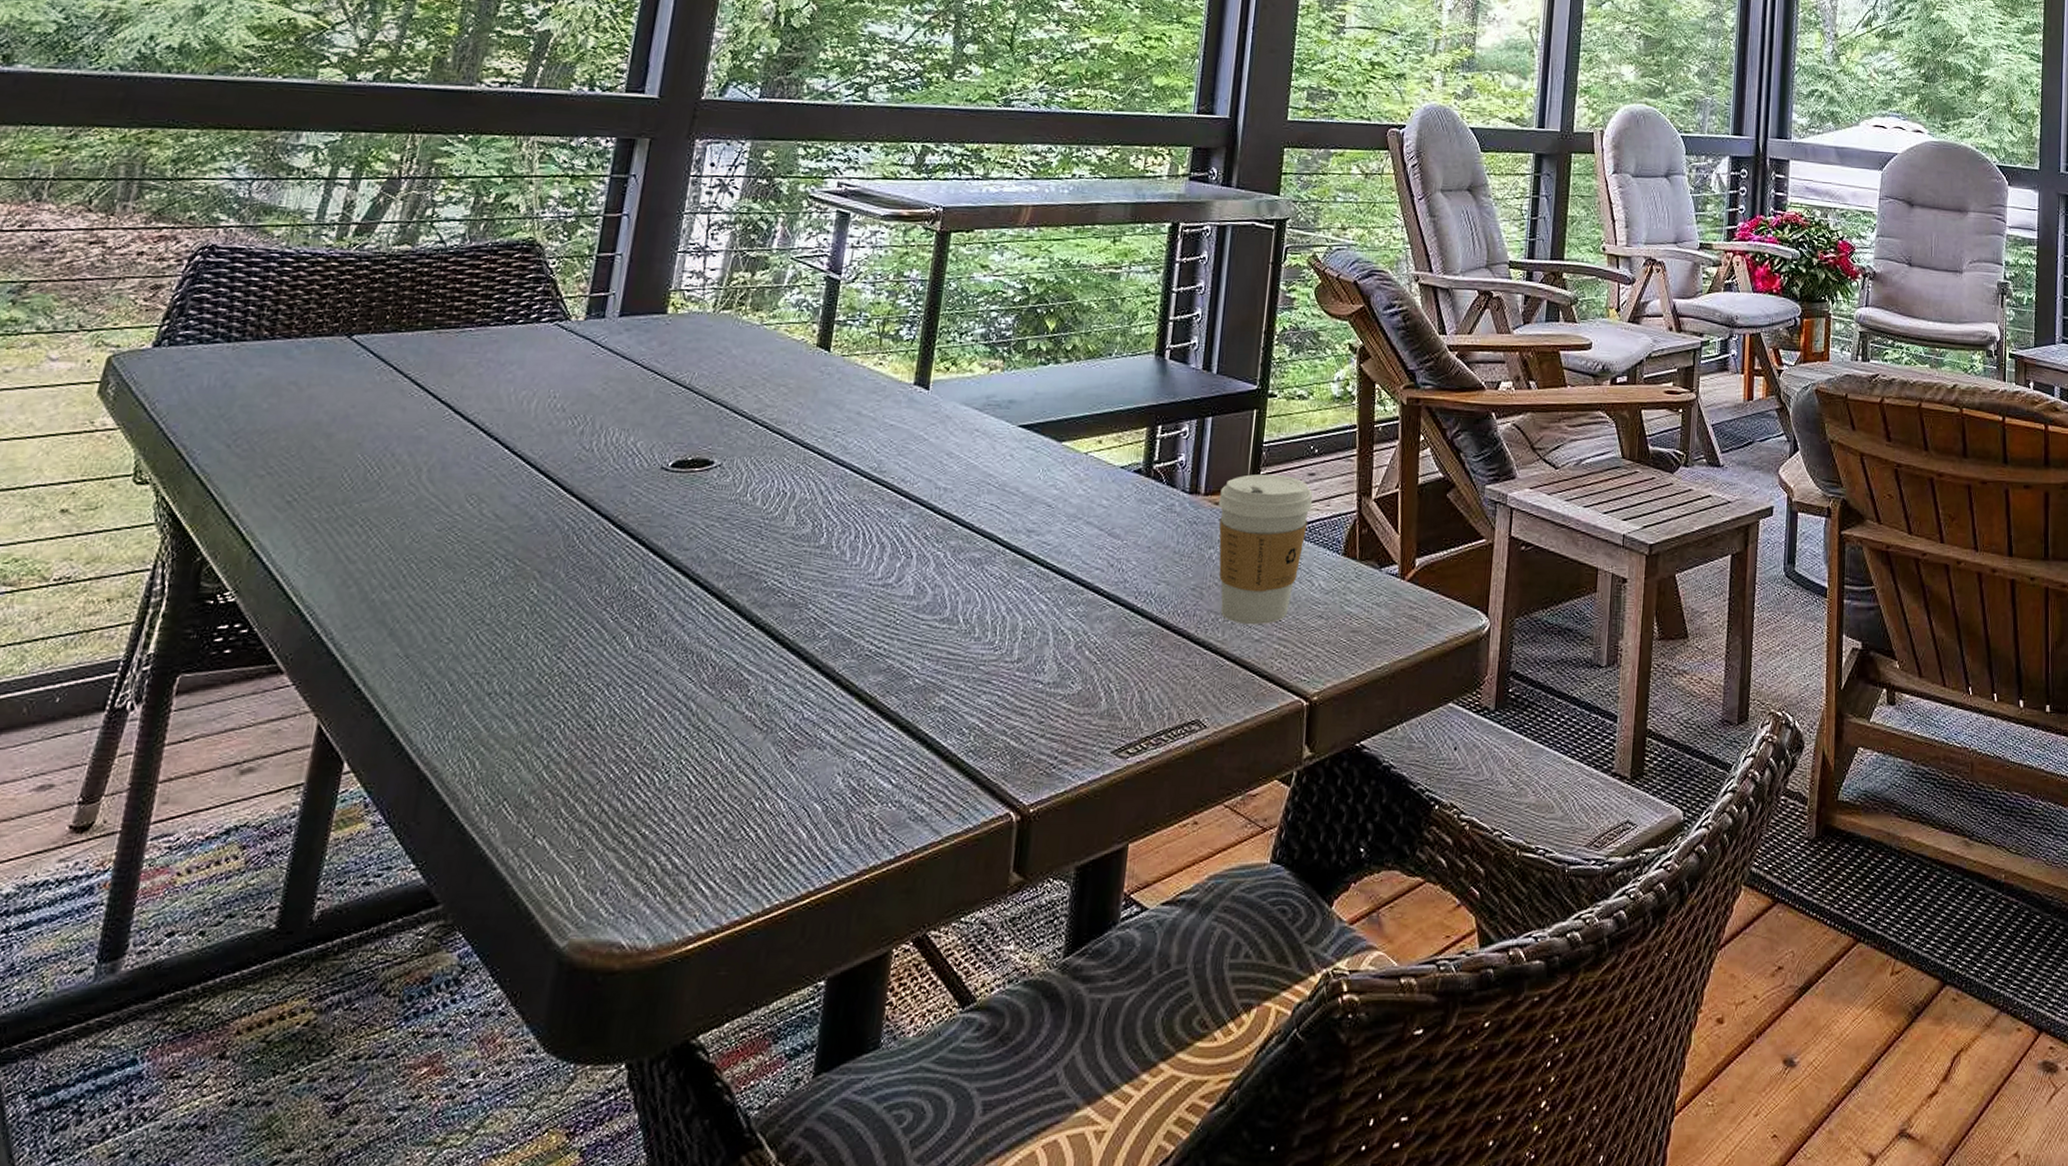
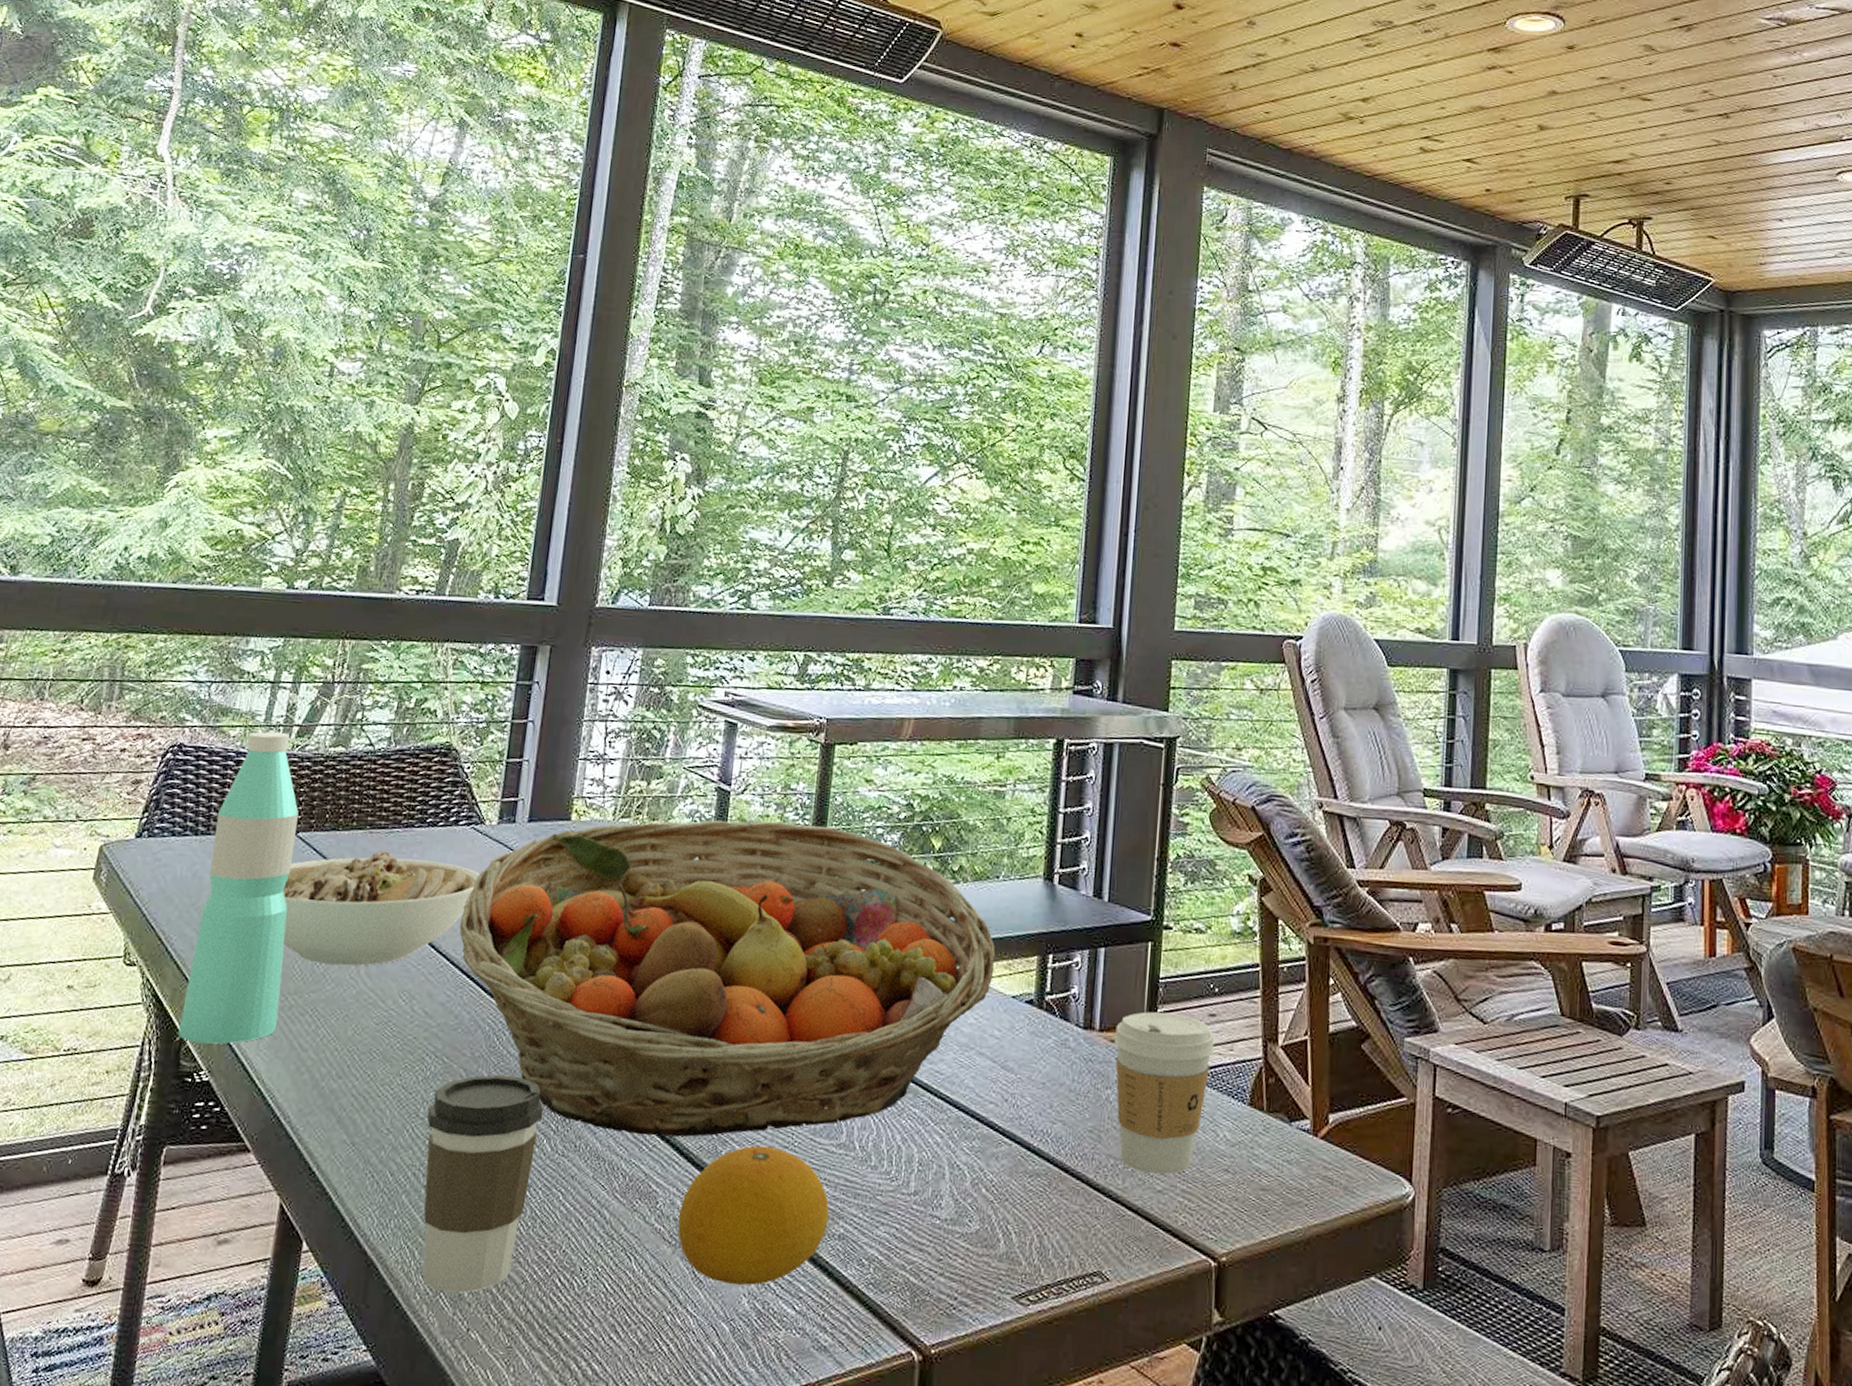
water bottle: none [199,230,354,562] -> present [178,731,299,1044]
bowl: none [330,351,563,472] -> present [282,850,480,966]
coffee cup: none [484,574,627,800] -> present [422,1074,544,1293]
fruit basket: none [537,308,1107,625] -> present [459,819,996,1138]
fruit: none [770,626,931,764] -> present [678,1145,829,1285]

